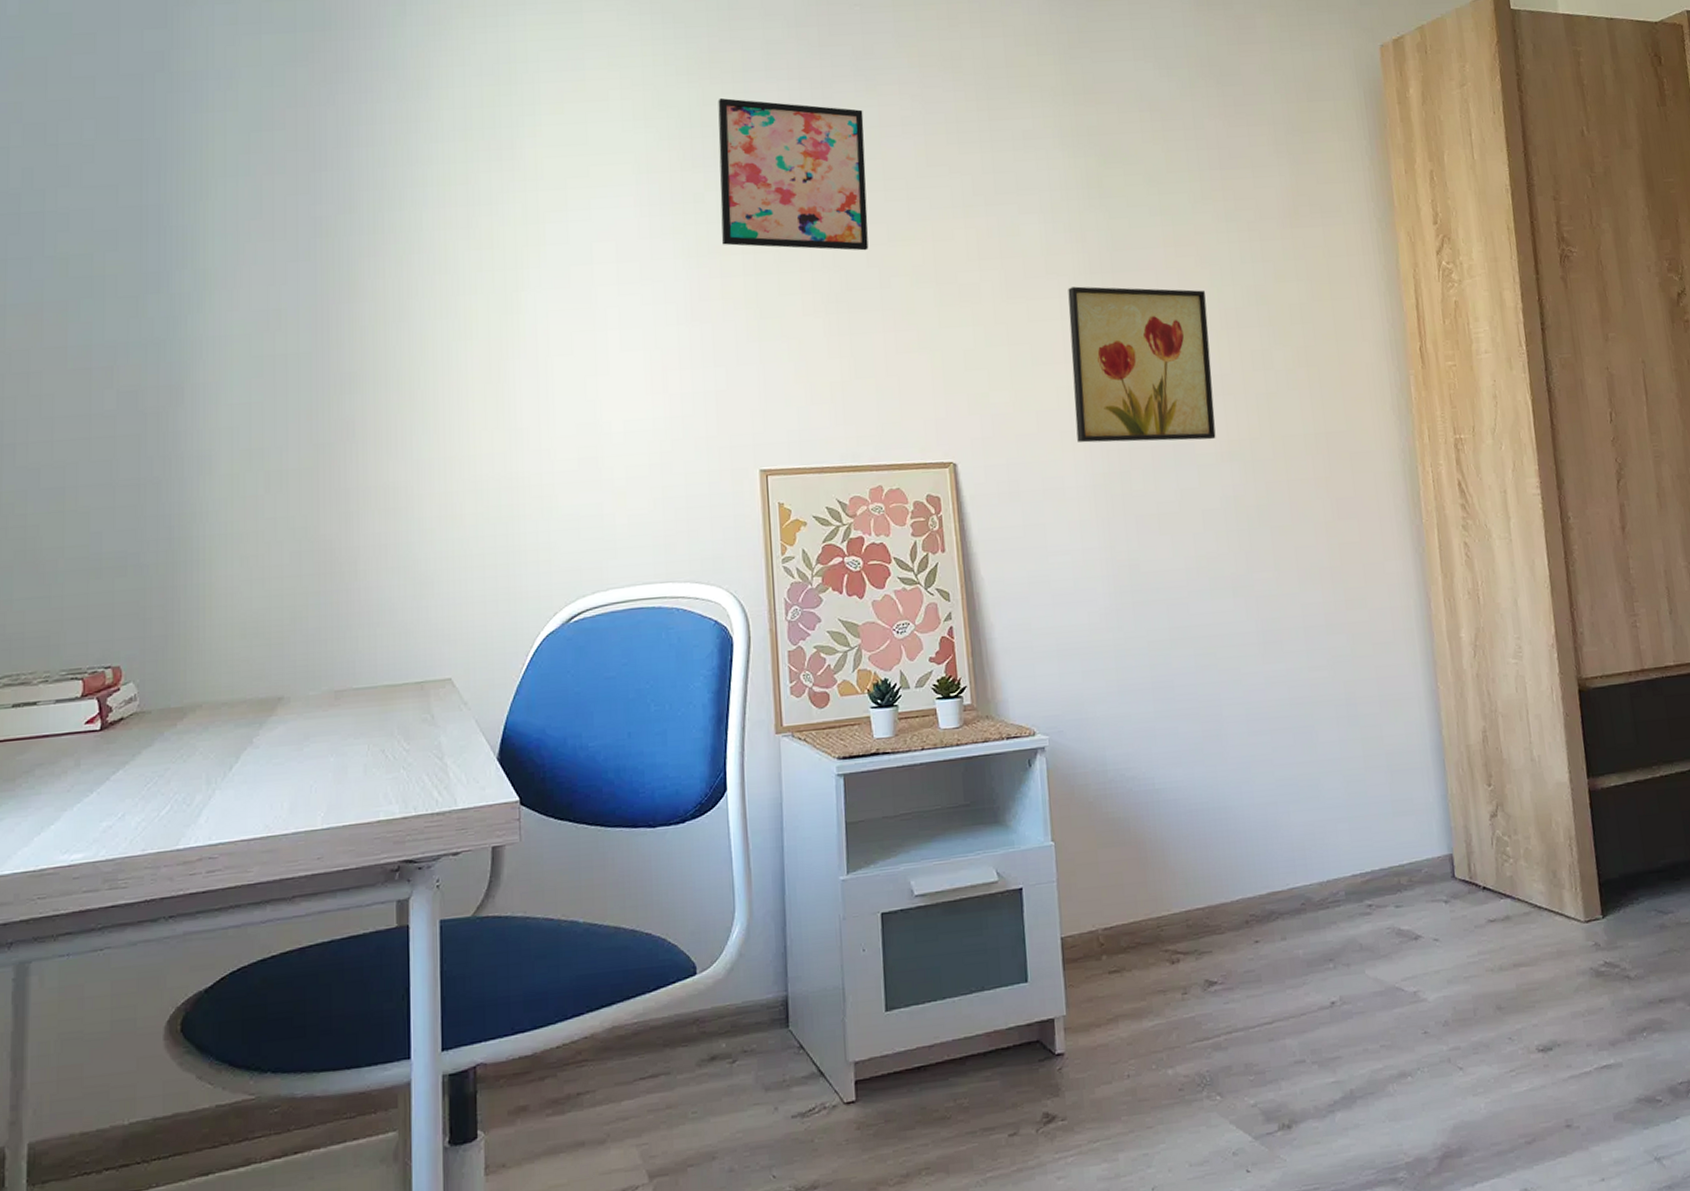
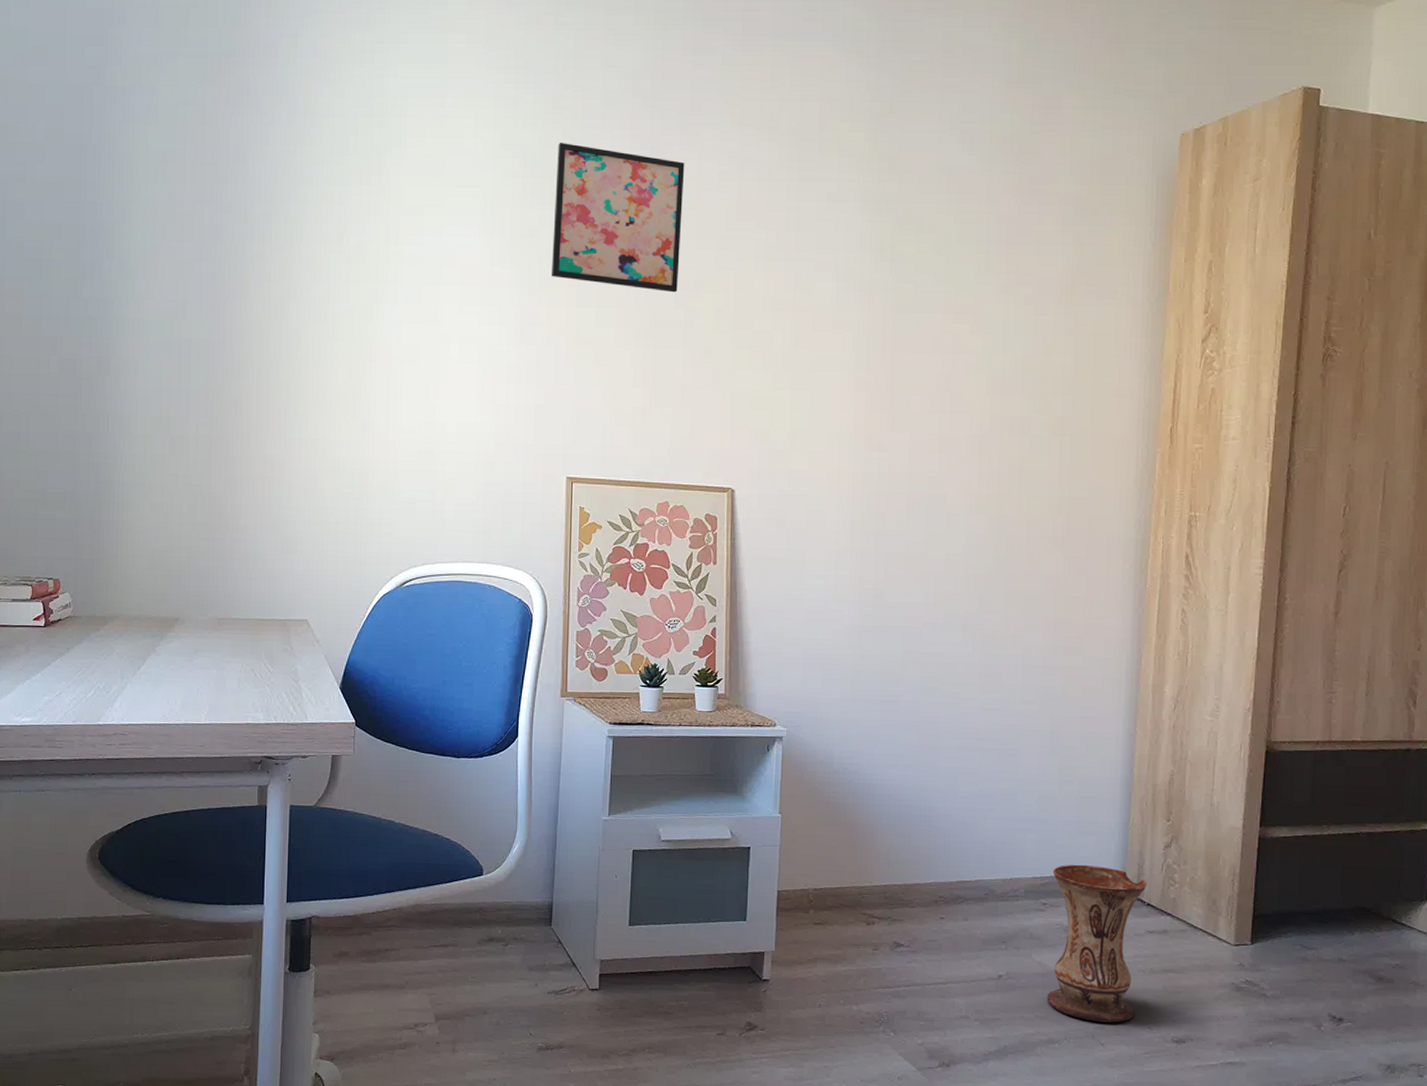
wall art: present [1068,286,1216,443] -> none [843,342,976,493]
vase: none [1373,850,1491,1042] -> present [1047,864,1147,1023]

